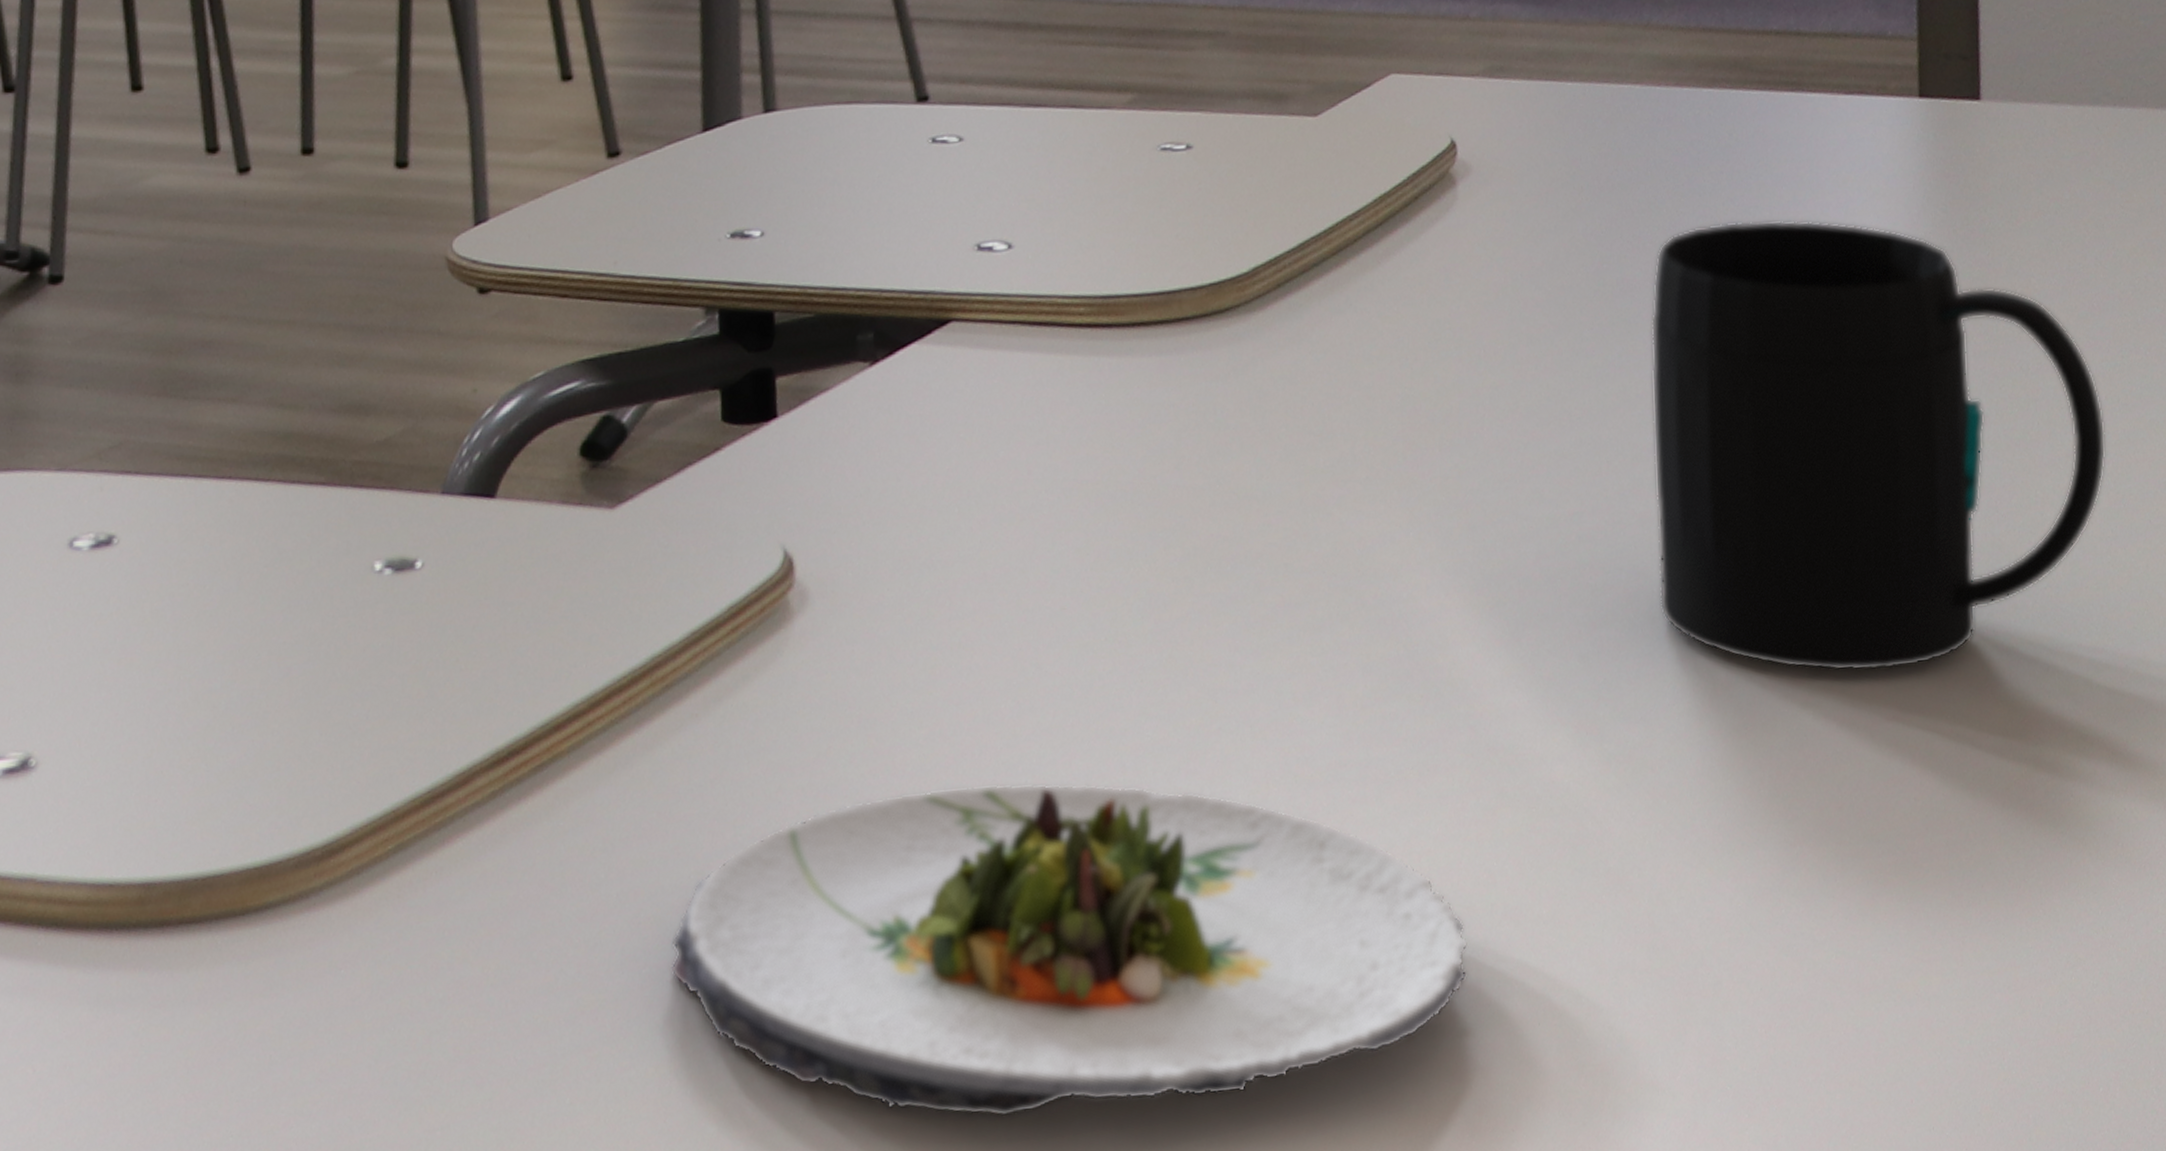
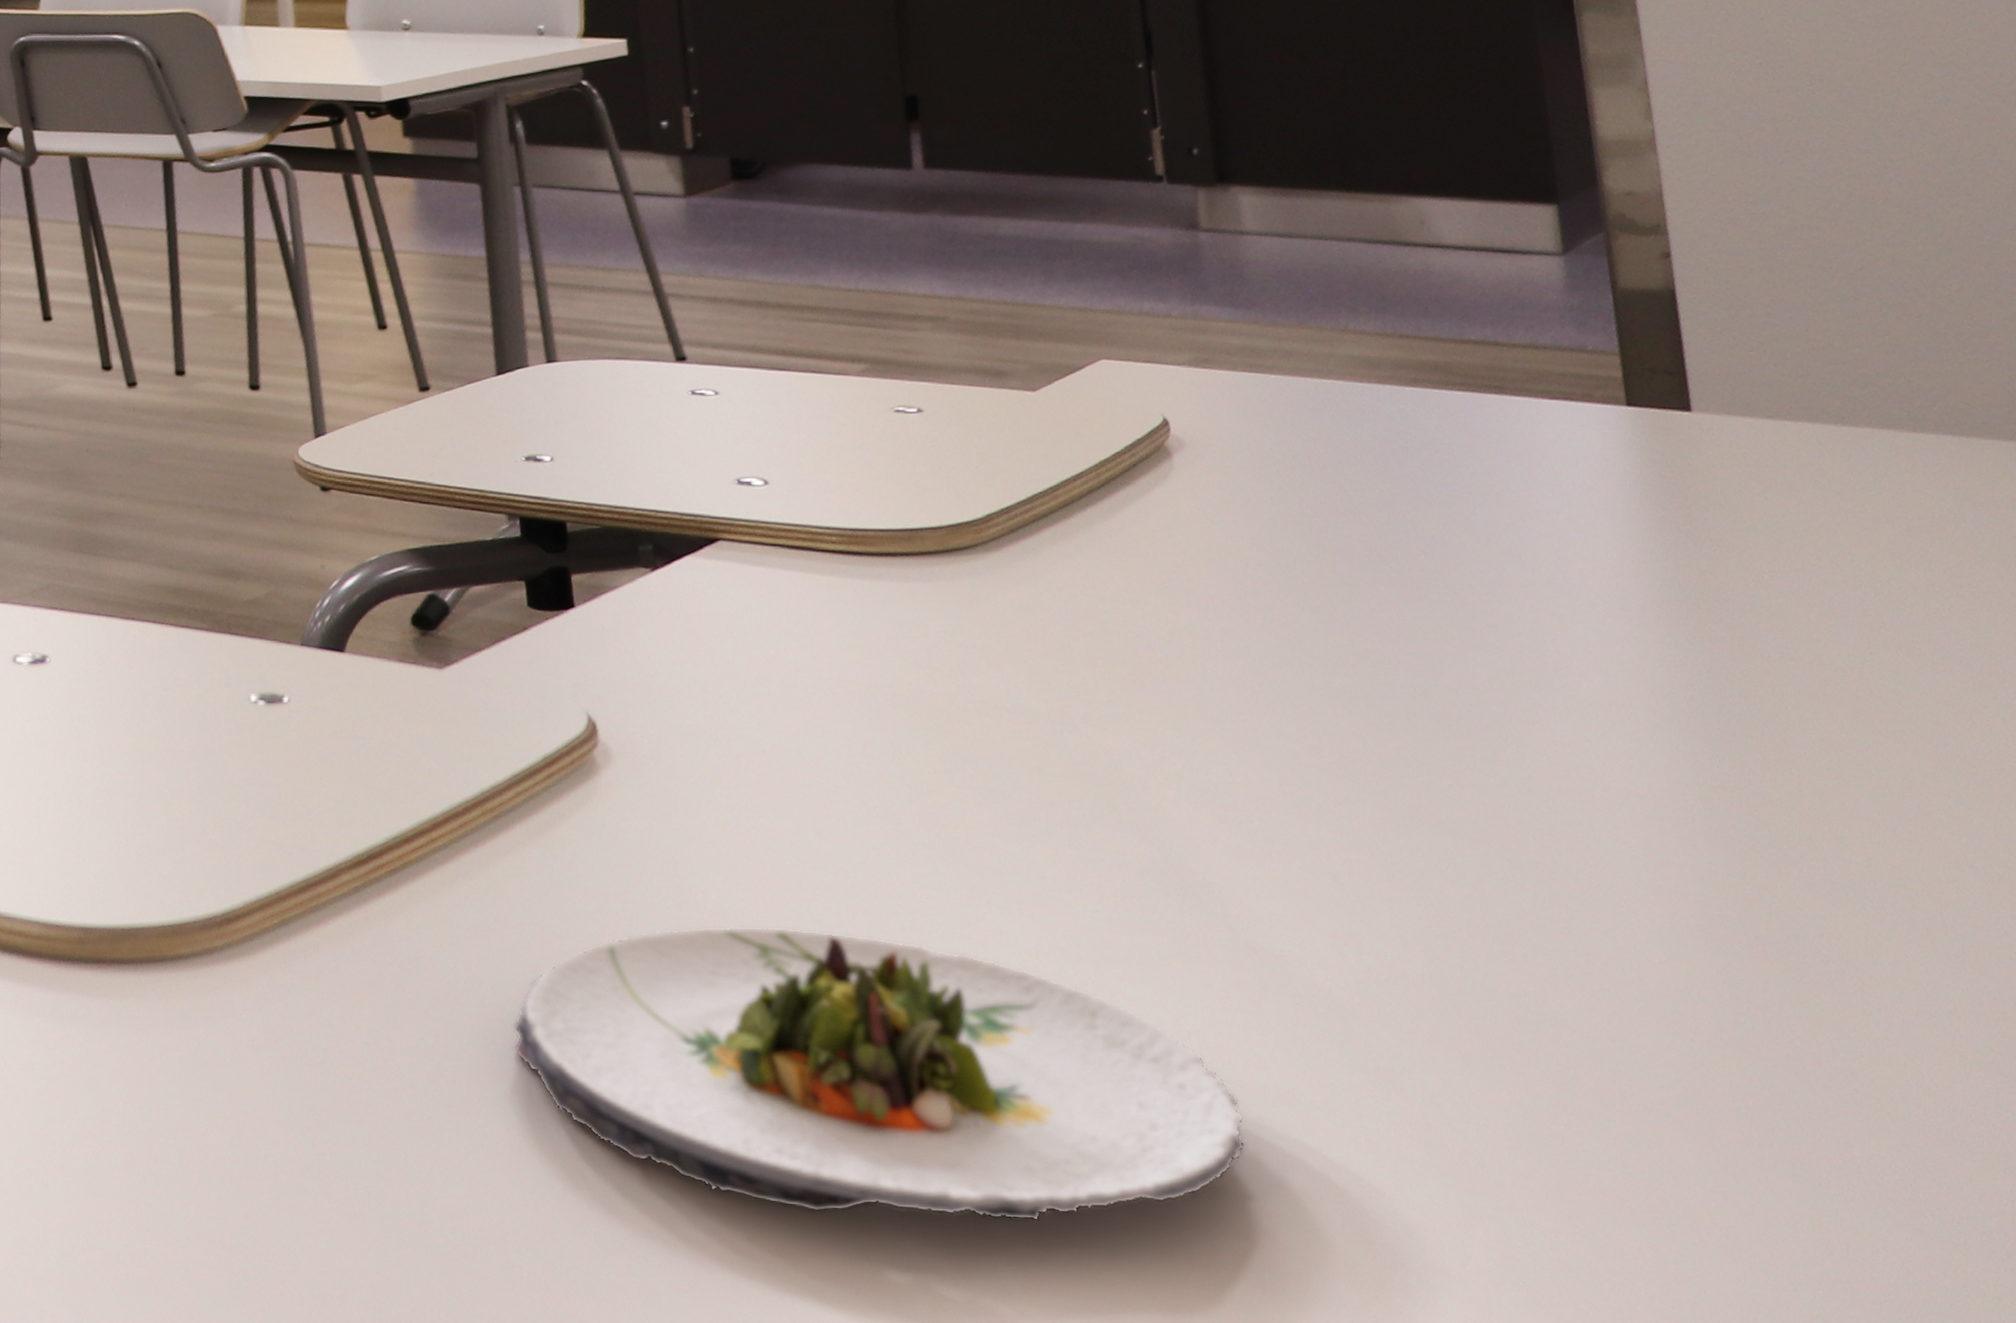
mug: present [1651,220,2106,672] -> none [1372,505,1864,919]

